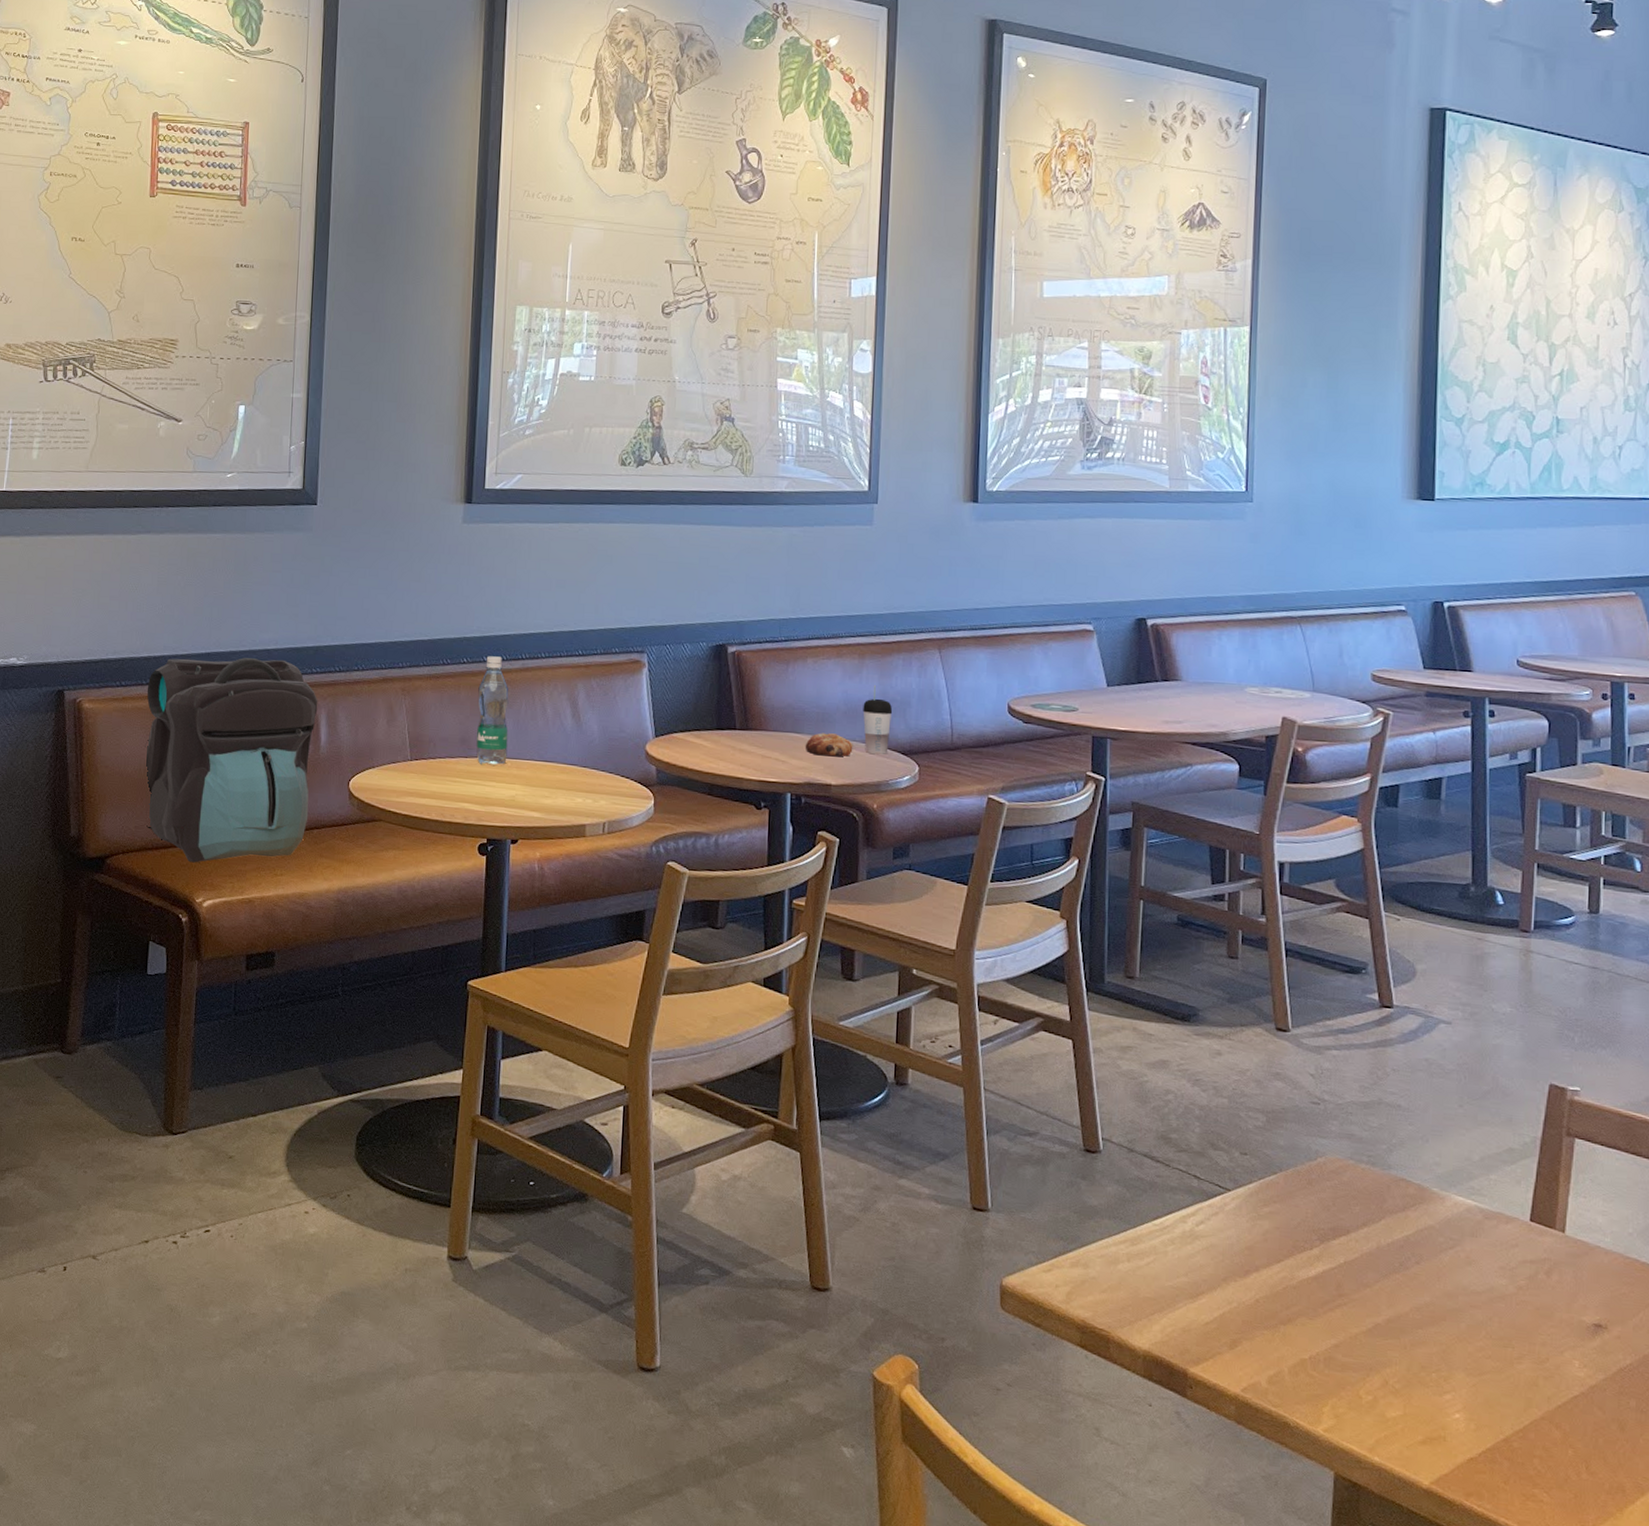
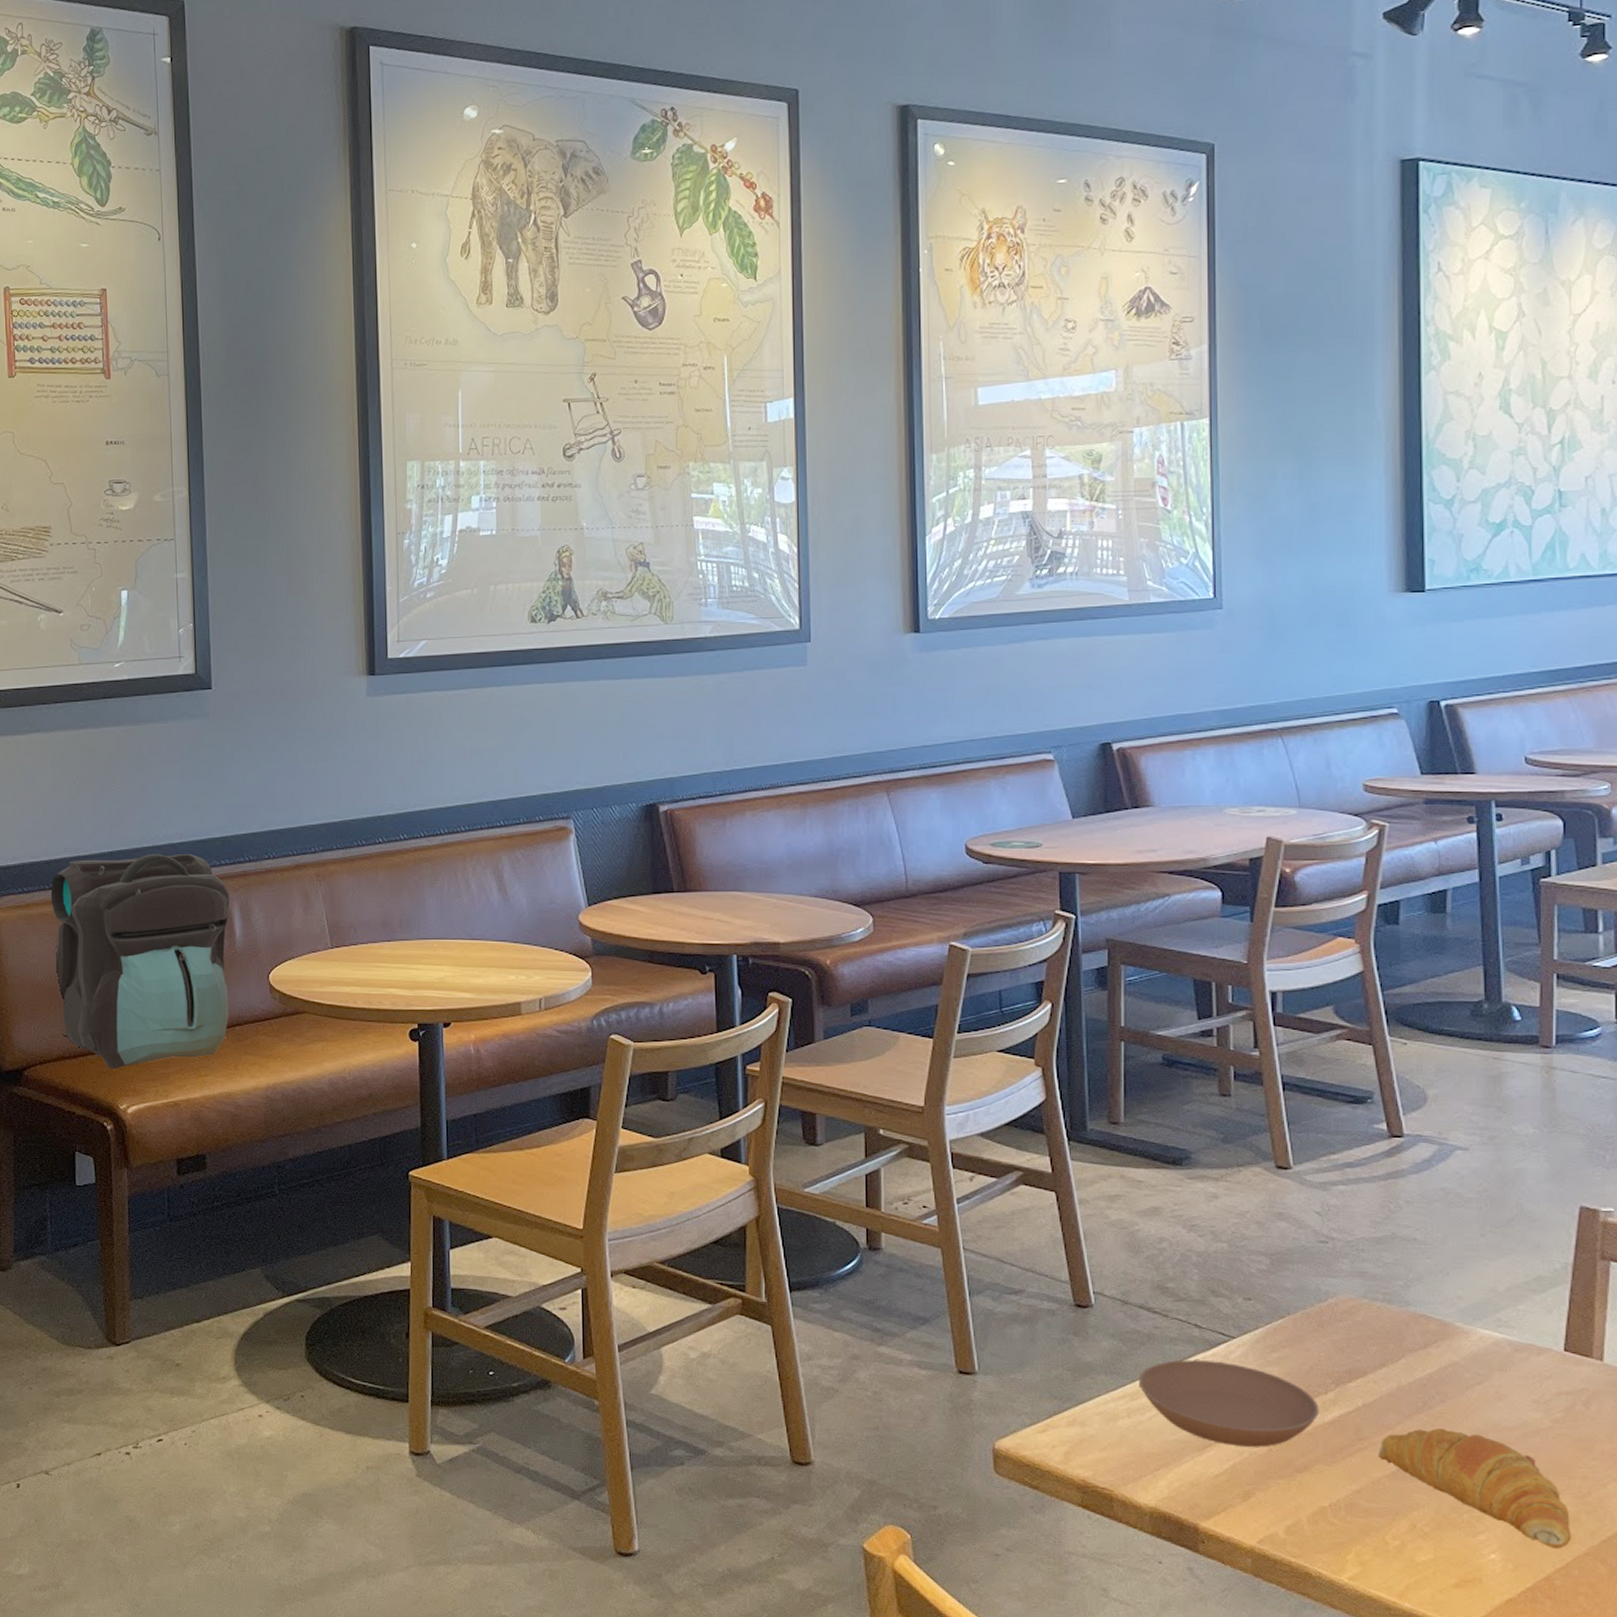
bottle: present [476,656,509,767] -> none [397,834,433,949]
pastry: present [805,733,853,757] -> none [748,889,801,913]
beverage cup: present [863,685,893,755] -> none [808,835,841,908]
saucer: none [1139,1208,1305,1298] -> present [1138,1359,1319,1447]
croissant: none [1356,1288,1530,1412] -> present [1378,1427,1572,1549]

